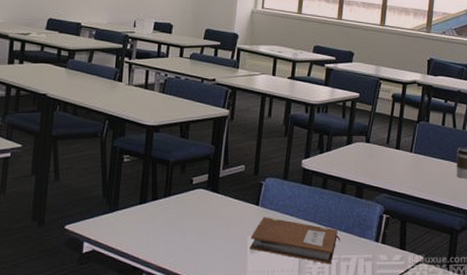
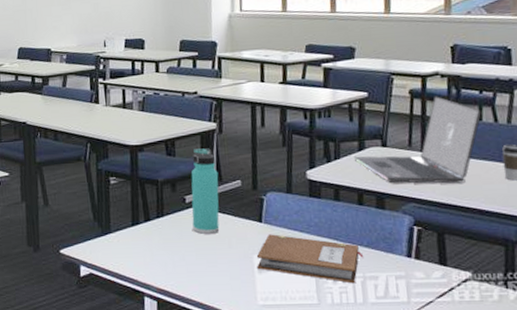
thermos bottle: none [196,133,226,214] -> present [191,148,220,234]
laptop: none [343,101,445,178] -> present [355,96,482,184]

